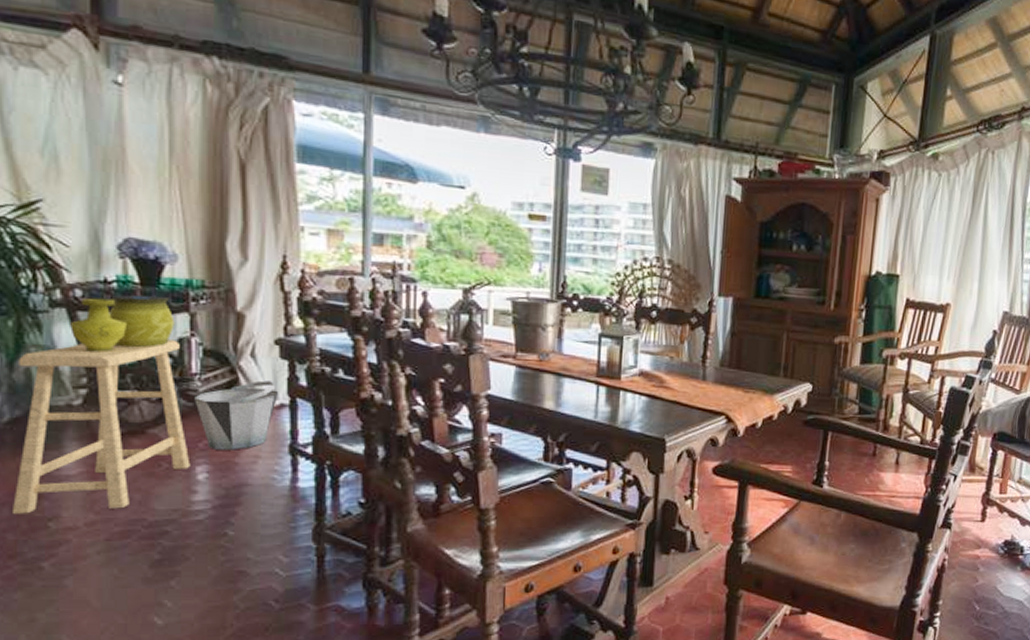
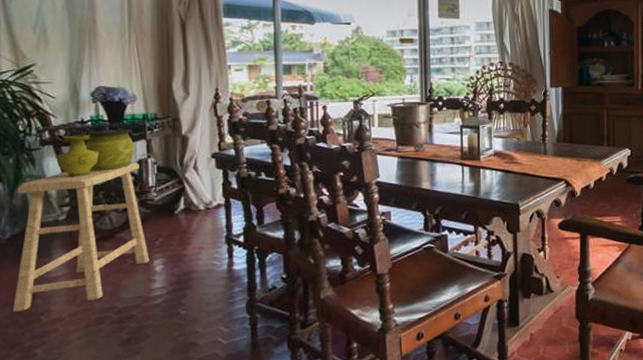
bucket: present [194,380,279,450] -> none [152,187,216,246]

